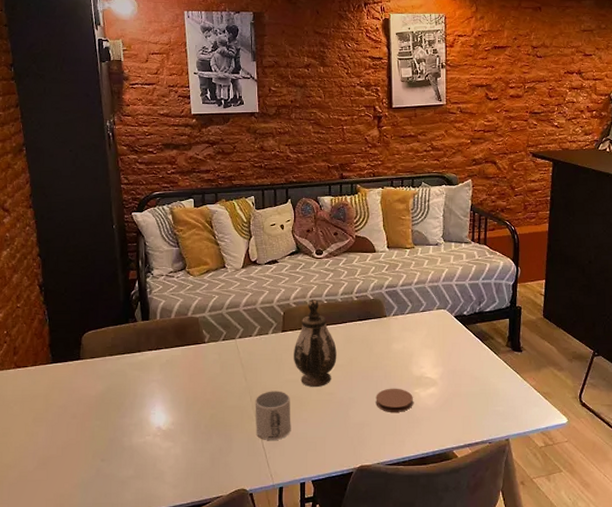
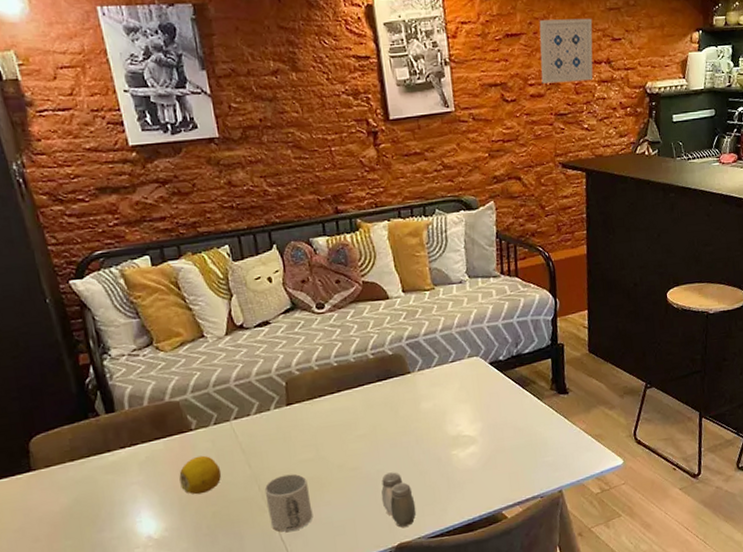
fruit: none [189,365,223,398] -> present [179,455,222,495]
teapot: present [294,298,337,387] -> none [304,361,358,465]
salt and pepper shaker: none [350,401,378,451] -> present [381,472,417,527]
coaster: present [376,388,413,412] -> none [408,452,452,481]
wall art: none [520,37,568,87] -> present [539,18,593,84]

